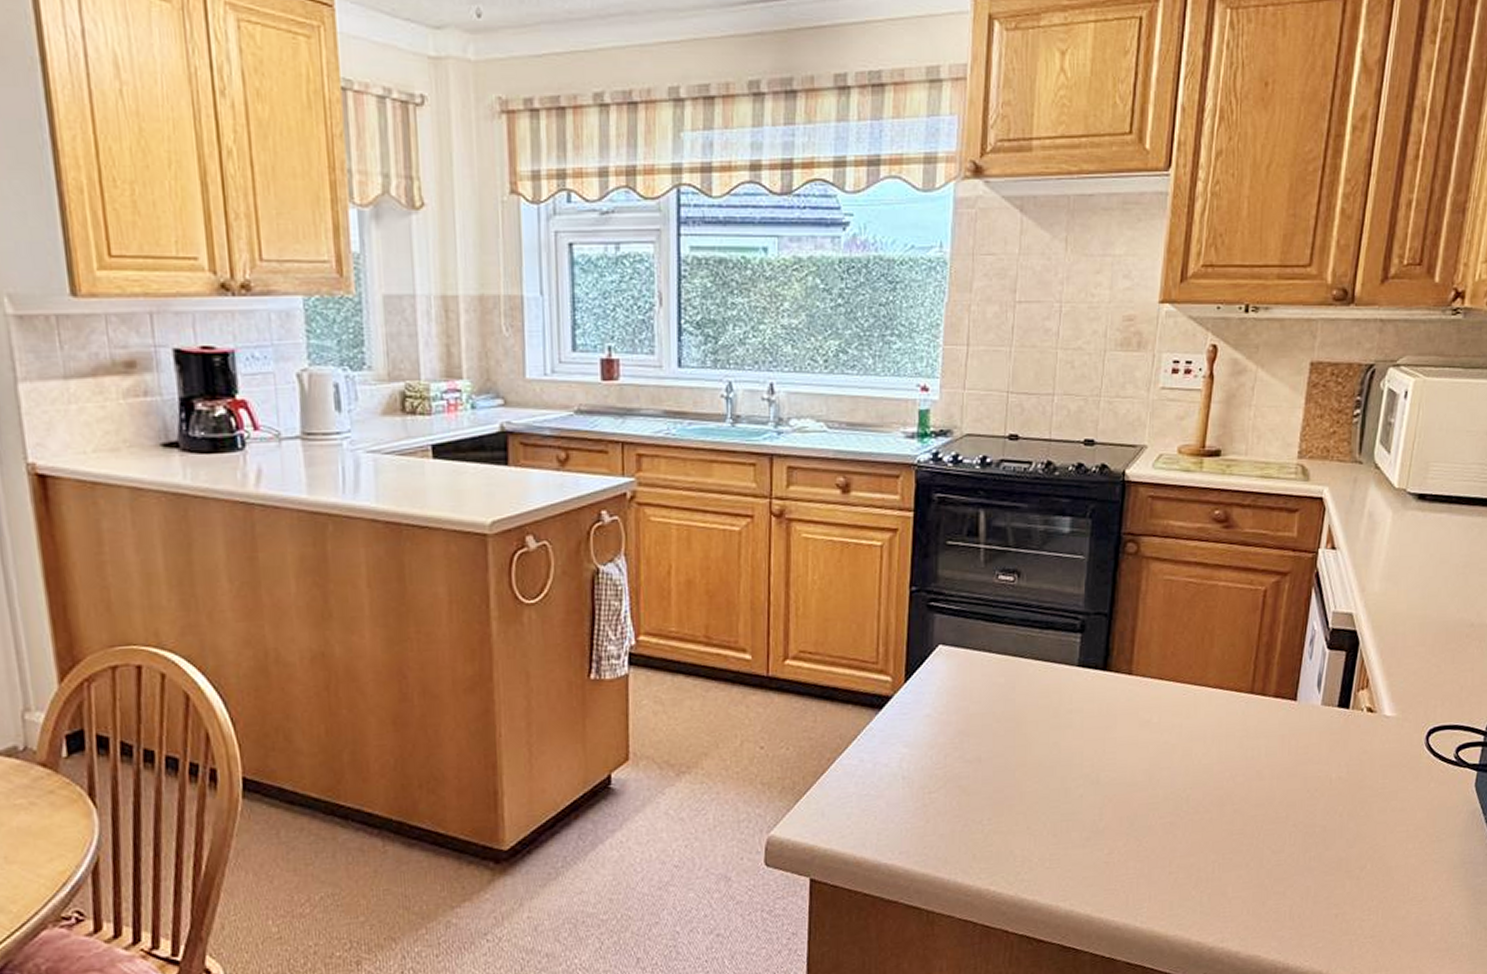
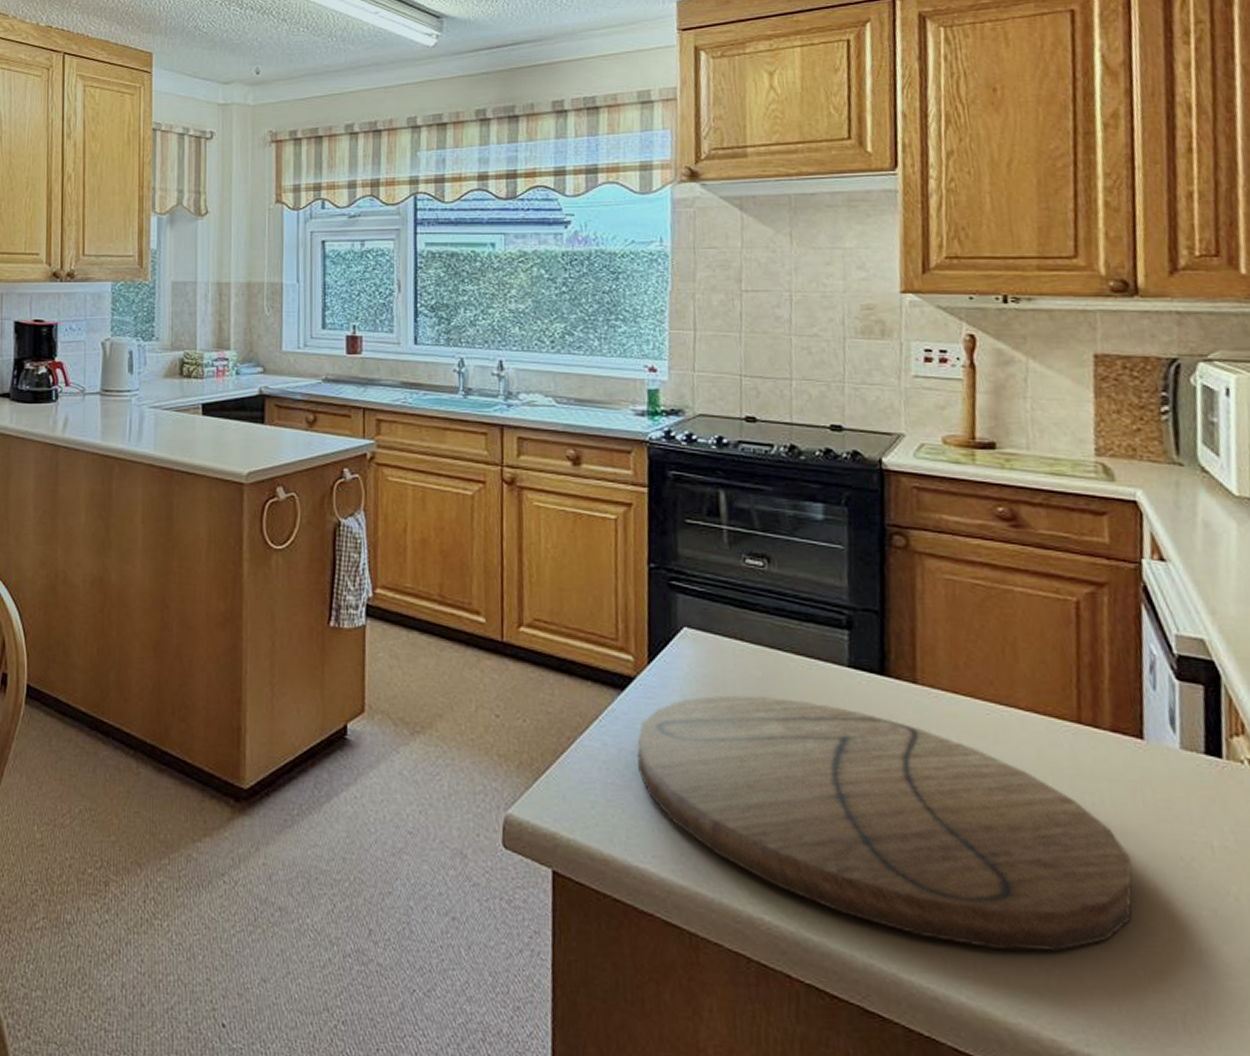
cutting board: none [891,700,1273,883] -> present [637,695,1133,952]

